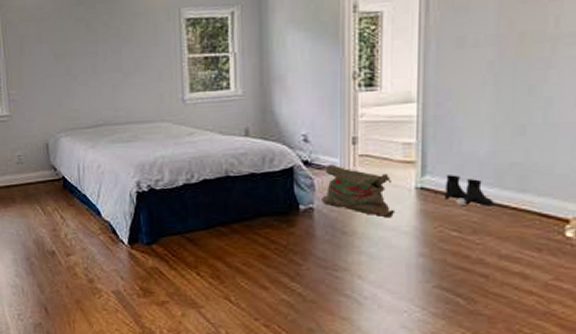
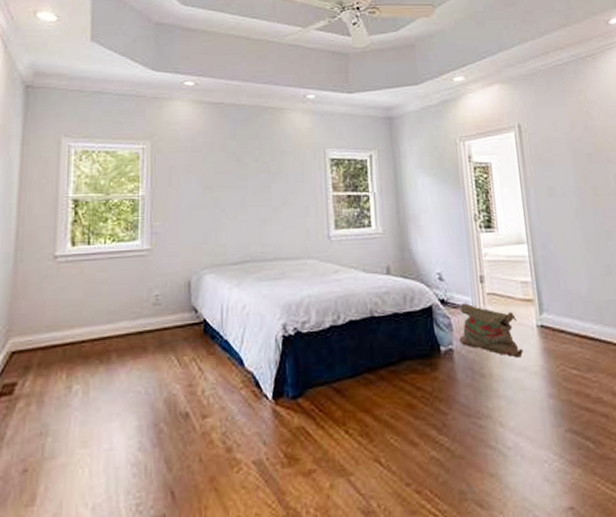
boots: present [443,175,494,206] -> none [559,312,600,343]

